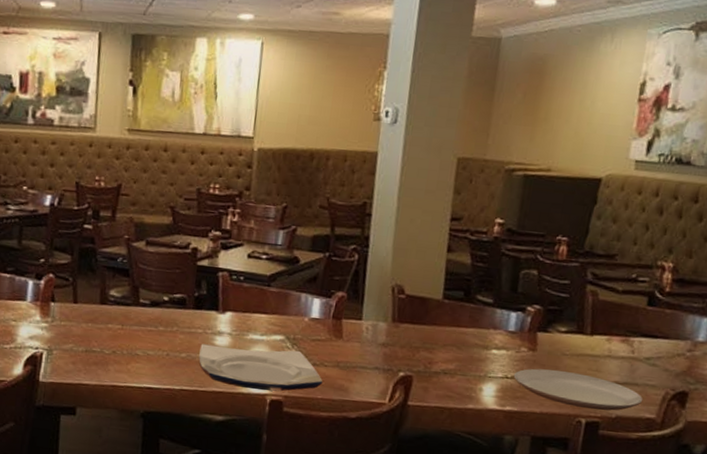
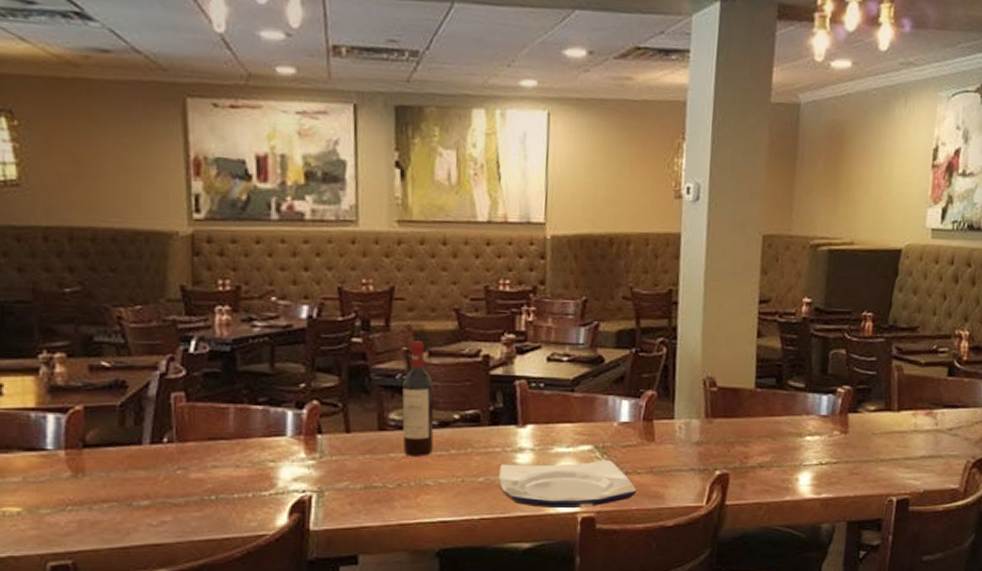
wine bottle: none [119,231,148,330] -> present [402,341,434,456]
plate: present [513,368,643,411] -> none [827,450,947,487]

